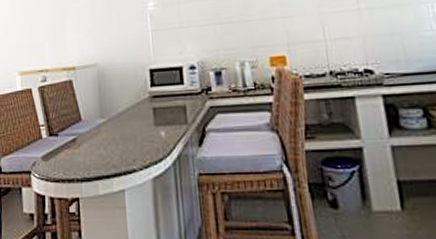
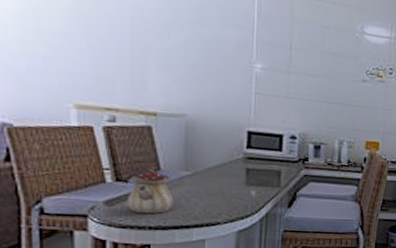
teapot: none [59,117,94,166] -> present [128,165,174,214]

